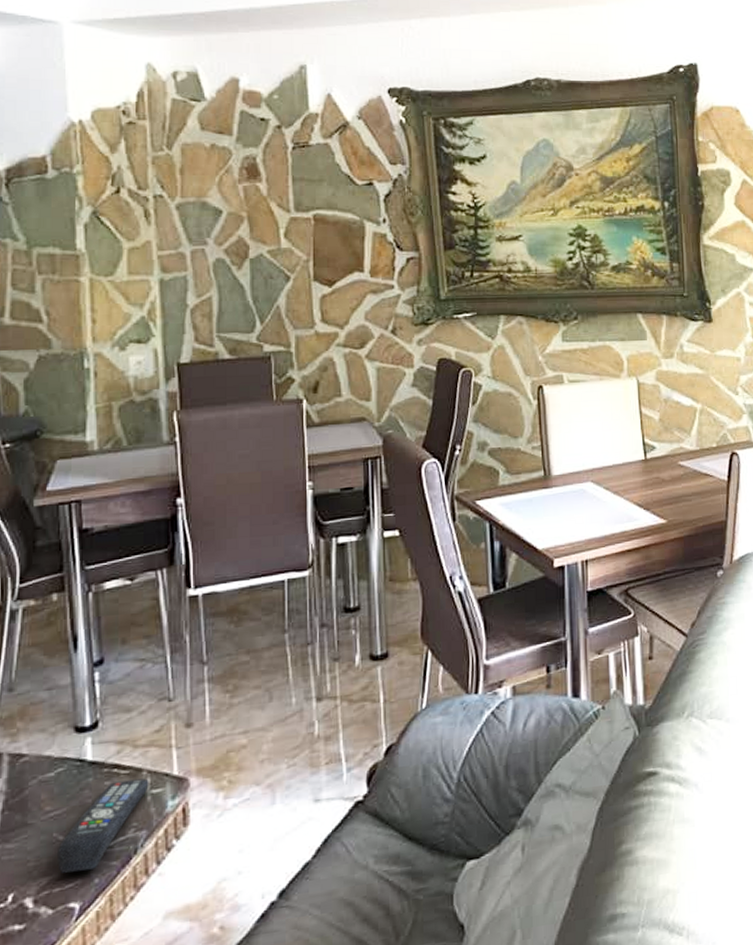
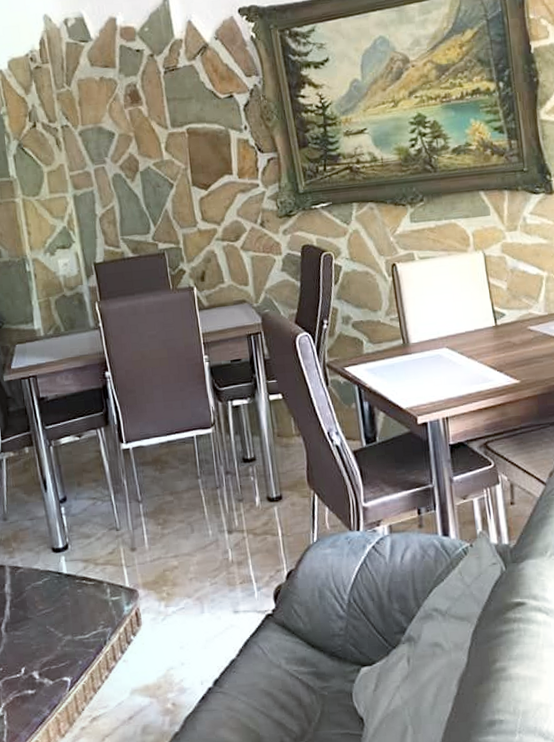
remote control: present [57,778,149,873] -> none [51,588,110,655]

